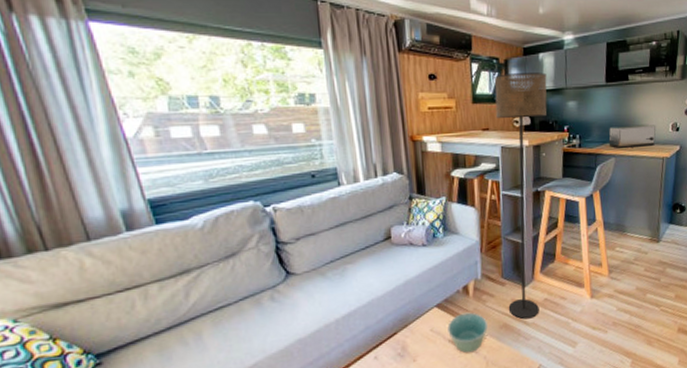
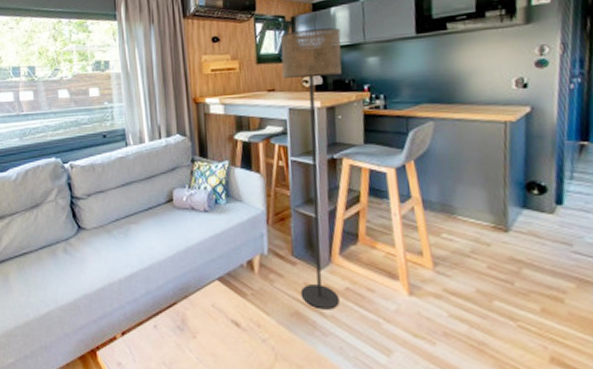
bowl: present [447,312,489,353] -> none [230,291,277,340]
toaster: present [608,124,656,148] -> none [423,80,492,110]

